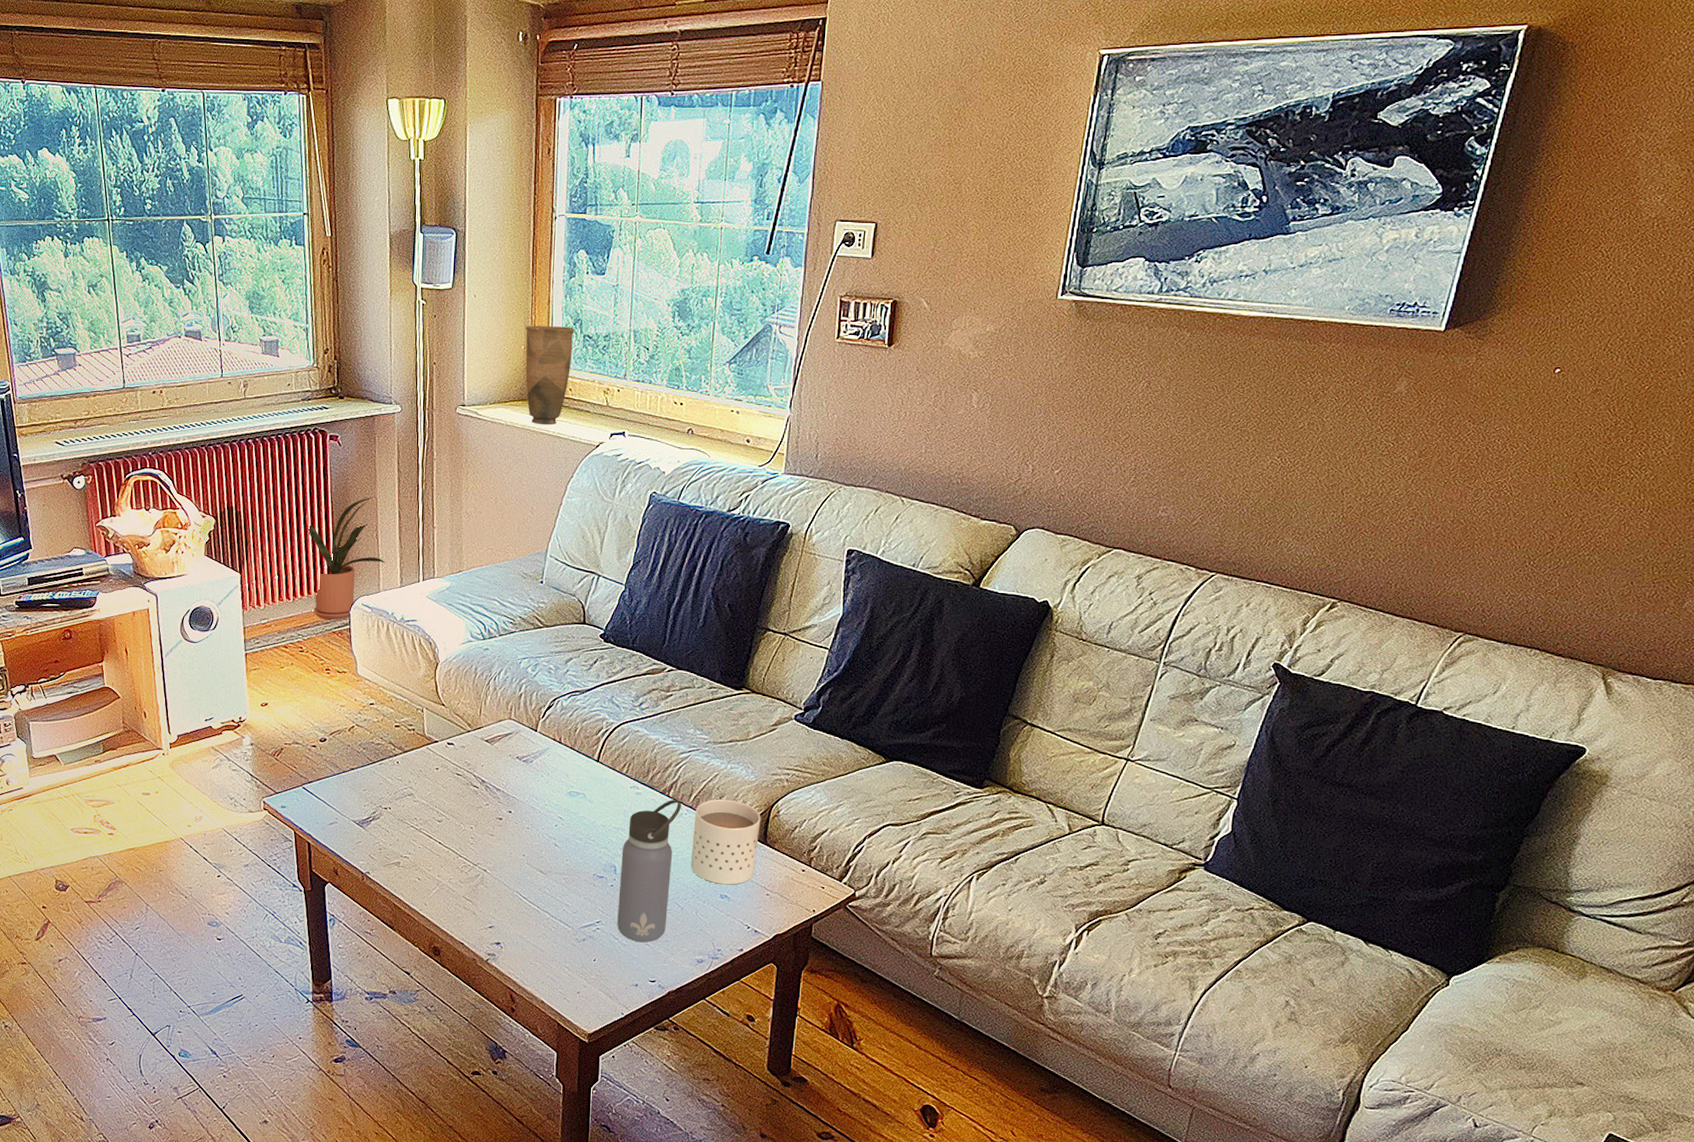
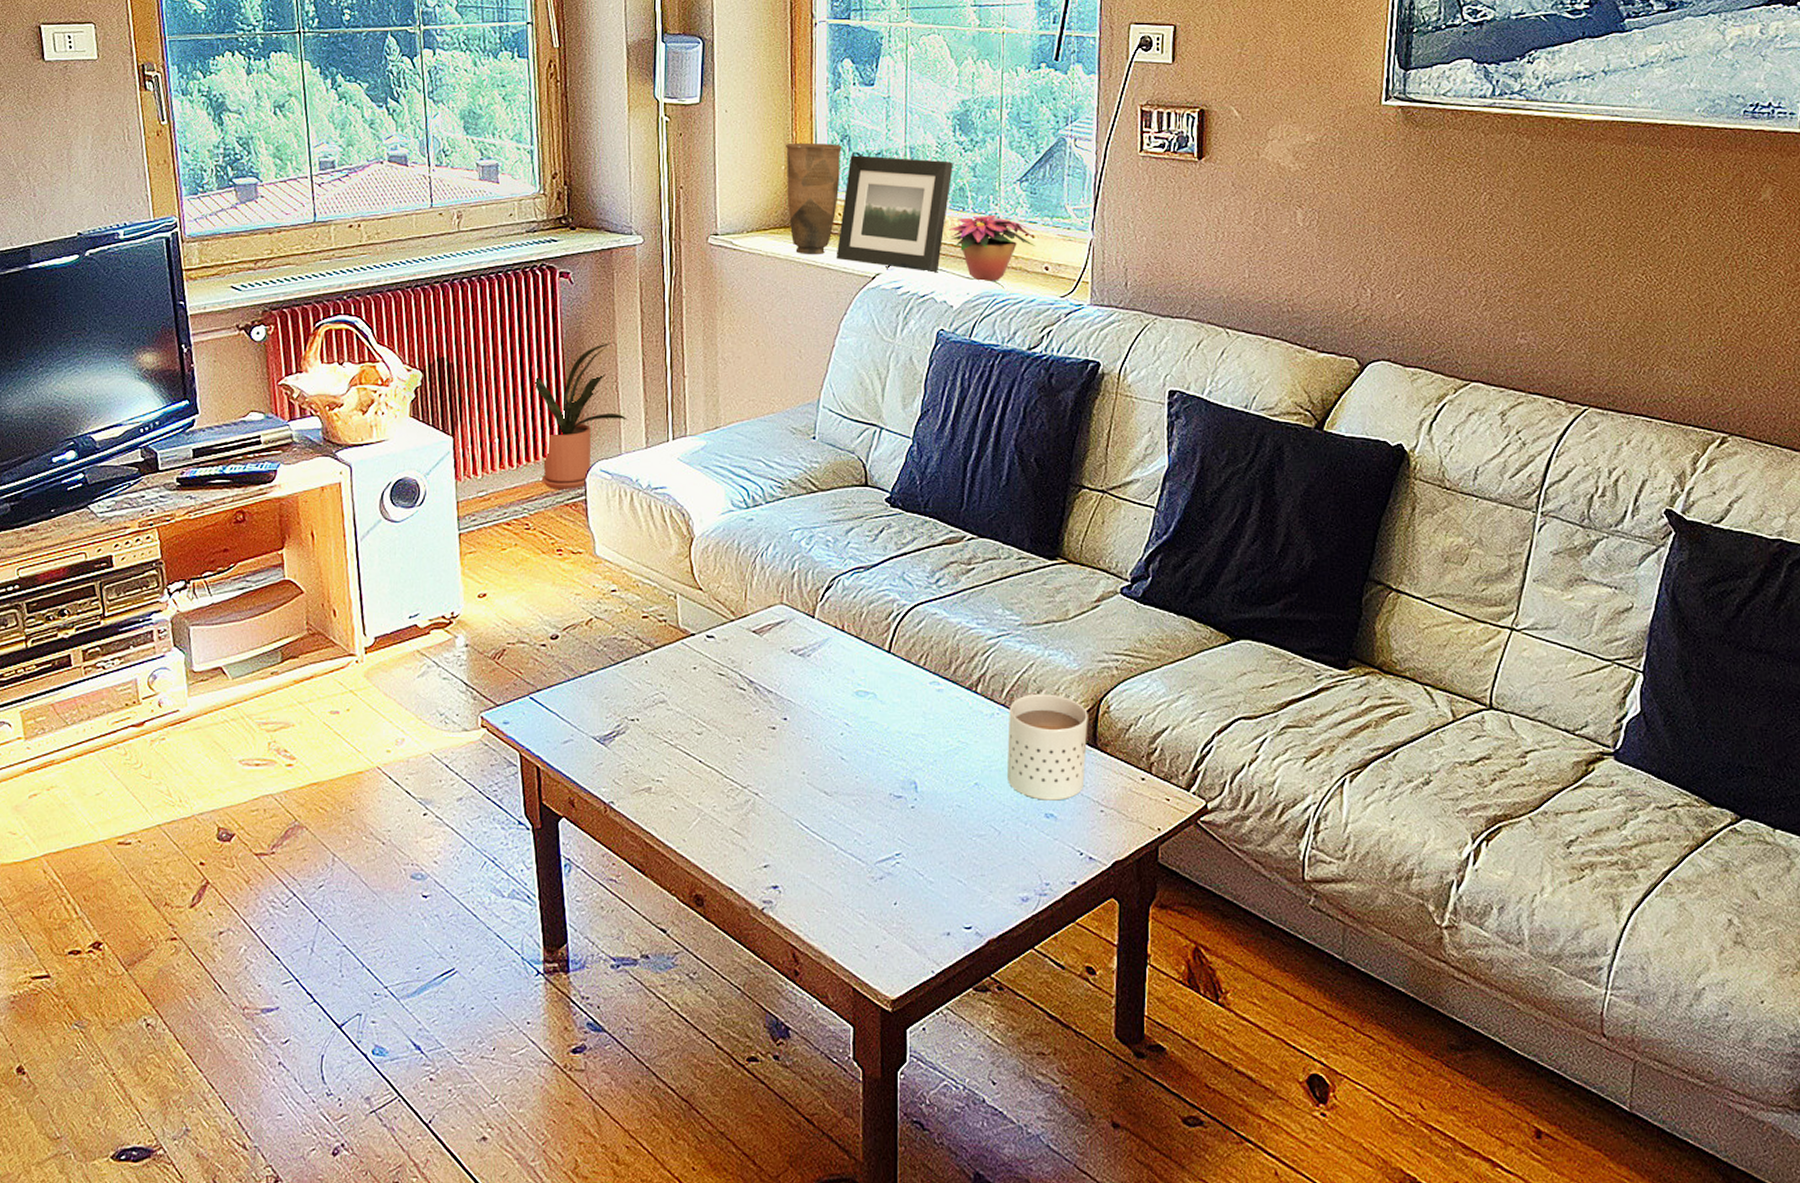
picture frame: none [565,337,671,443] -> present [836,155,953,273]
water bottle: present [617,799,682,943] -> none [921,695,993,879]
flower arrangement: none [664,392,739,451] -> present [948,214,1035,281]

